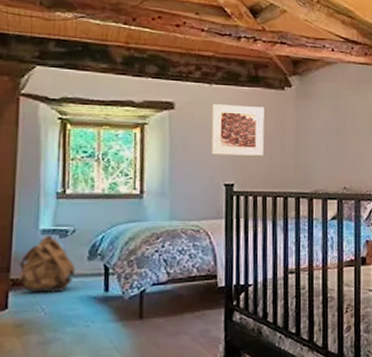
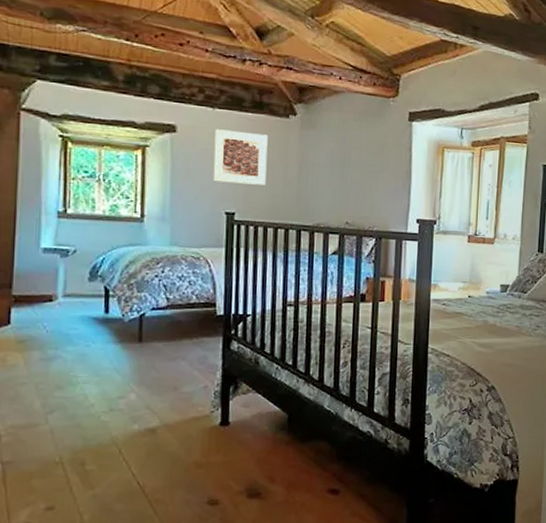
backpack: present [18,234,76,293] -> none [20,253,77,311]

